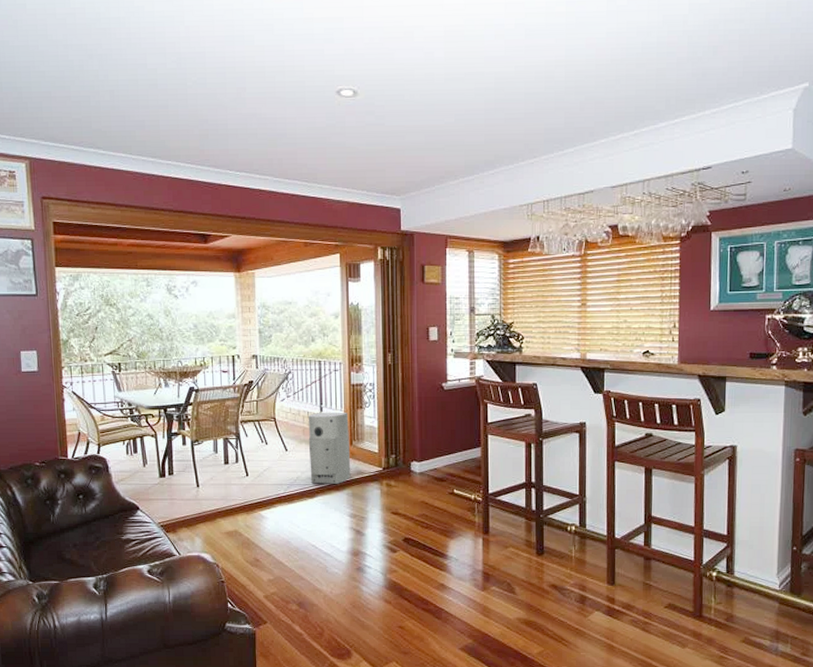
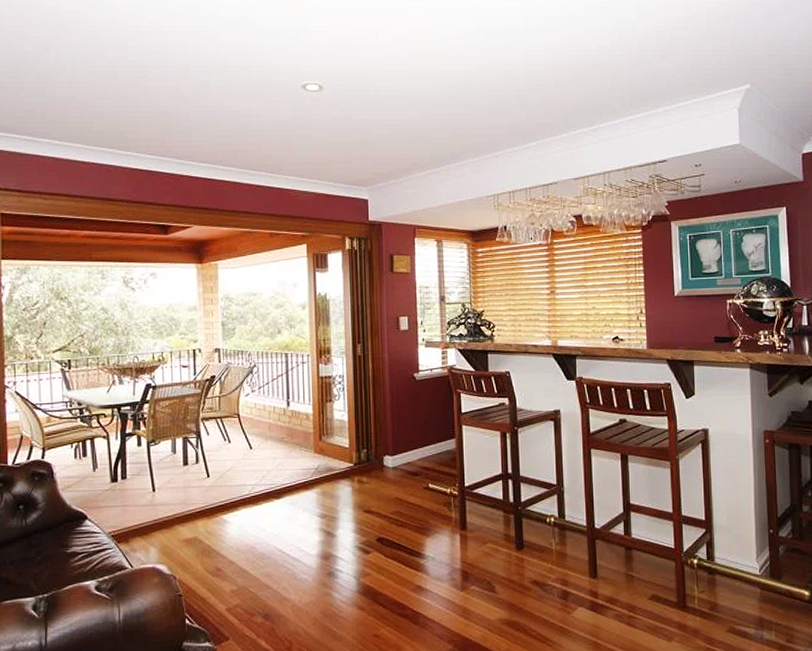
air purifier: present [308,413,351,484] -> none [274,406,320,483]

